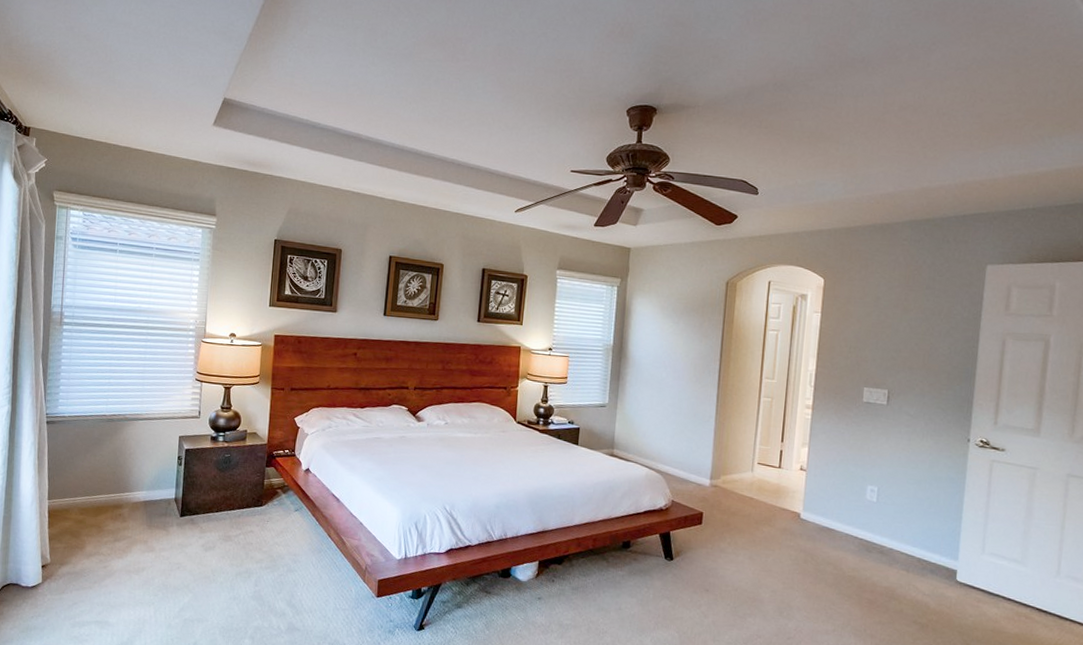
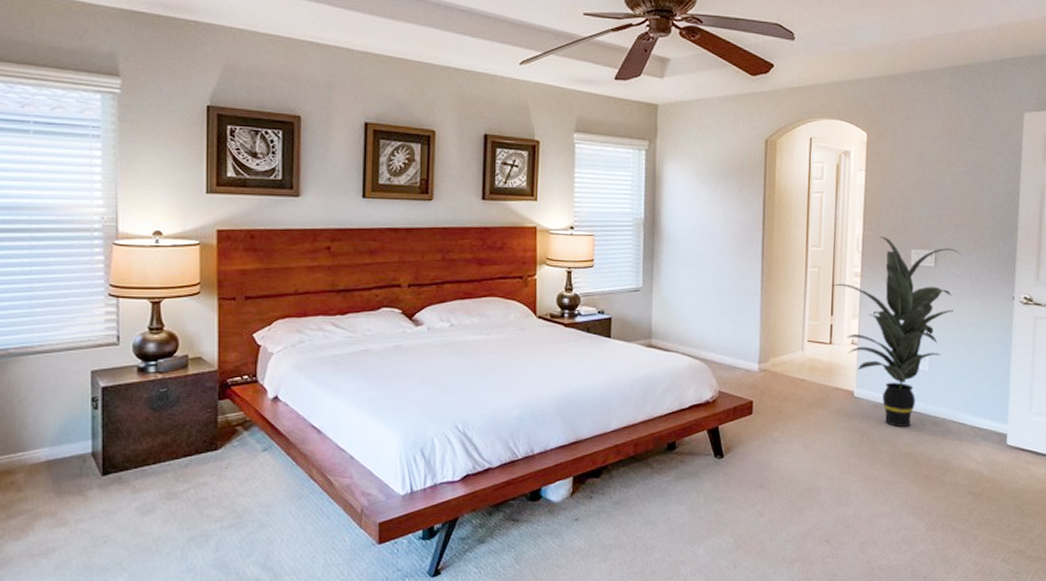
indoor plant: none [783,373,915,552] -> present [832,236,961,427]

